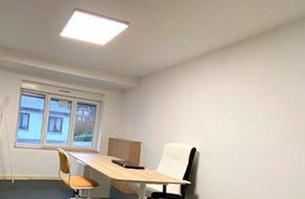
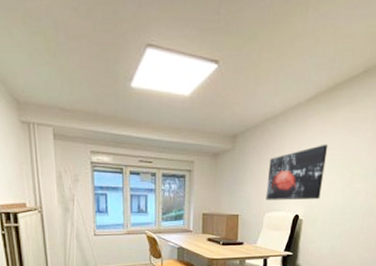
wall art: none [165,90,221,136] -> present [265,144,328,201]

